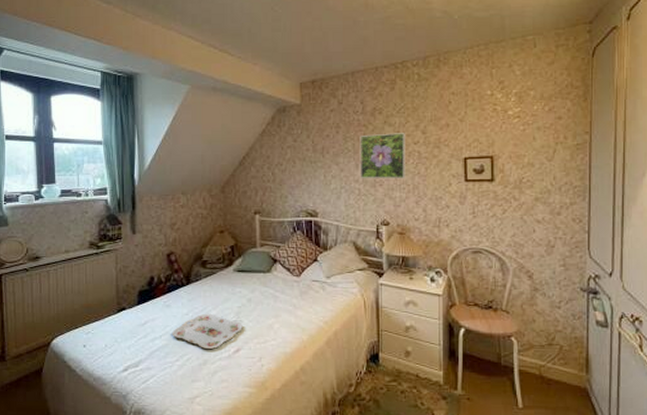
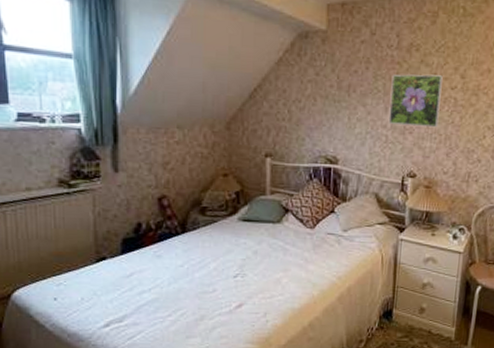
serving tray: present [172,313,243,349] -> none [163,265,247,304]

